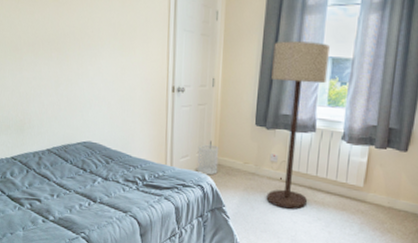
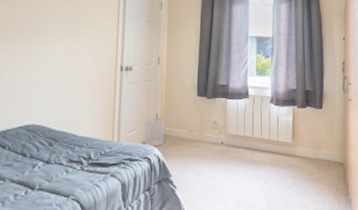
floor lamp: present [266,41,330,209] -> none [209,25,254,171]

